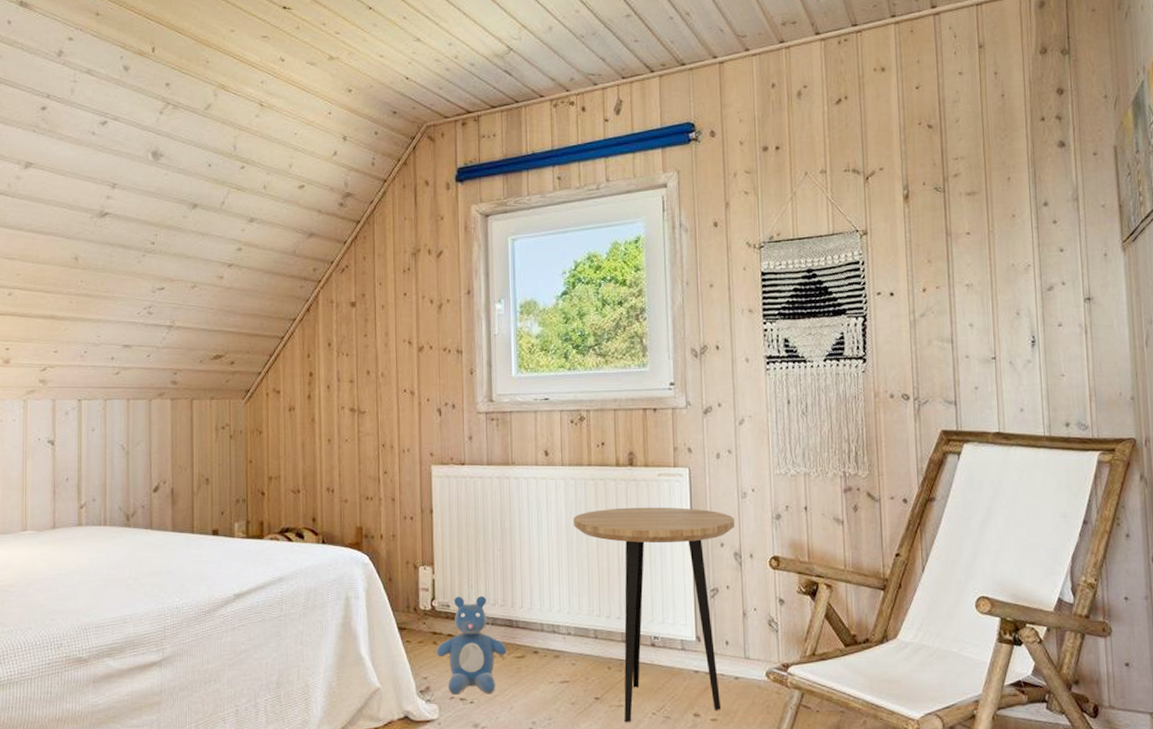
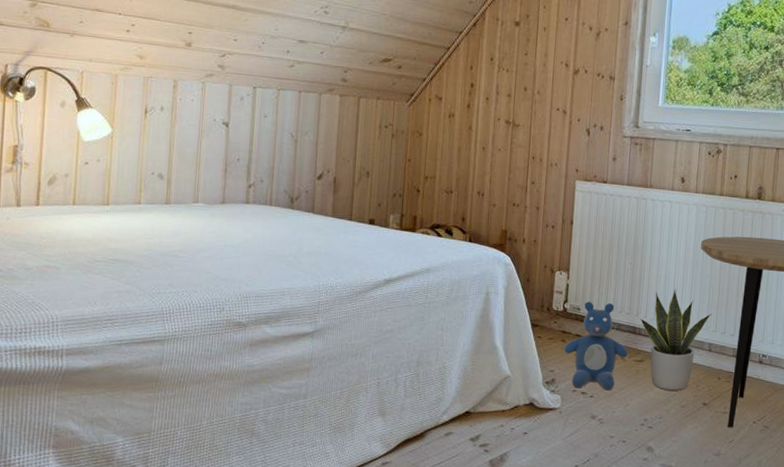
potted plant: none [516,573,594,688] -> present [640,288,712,392]

